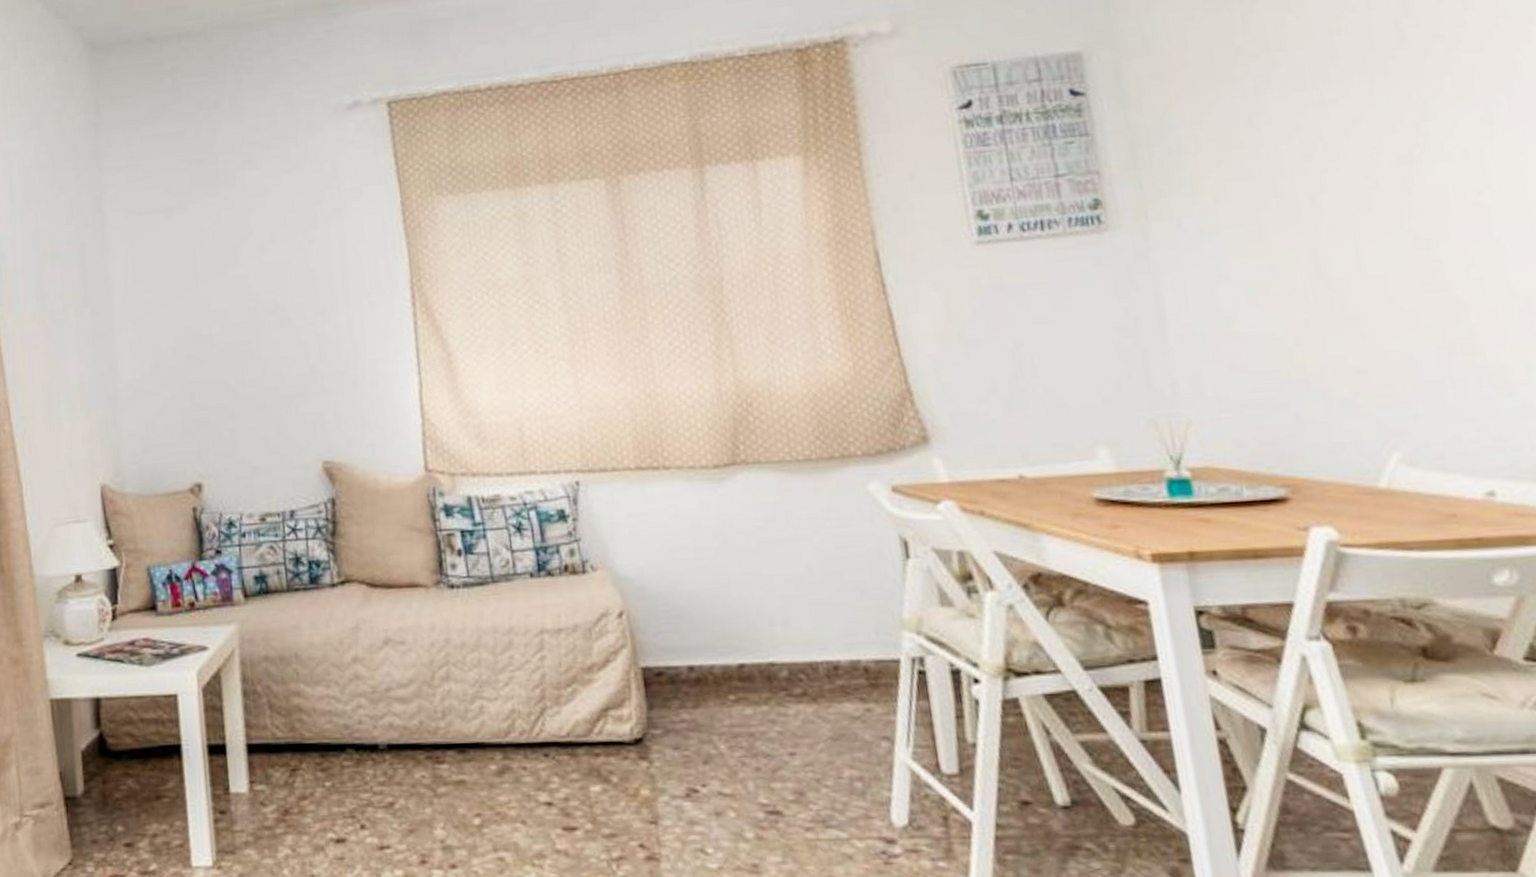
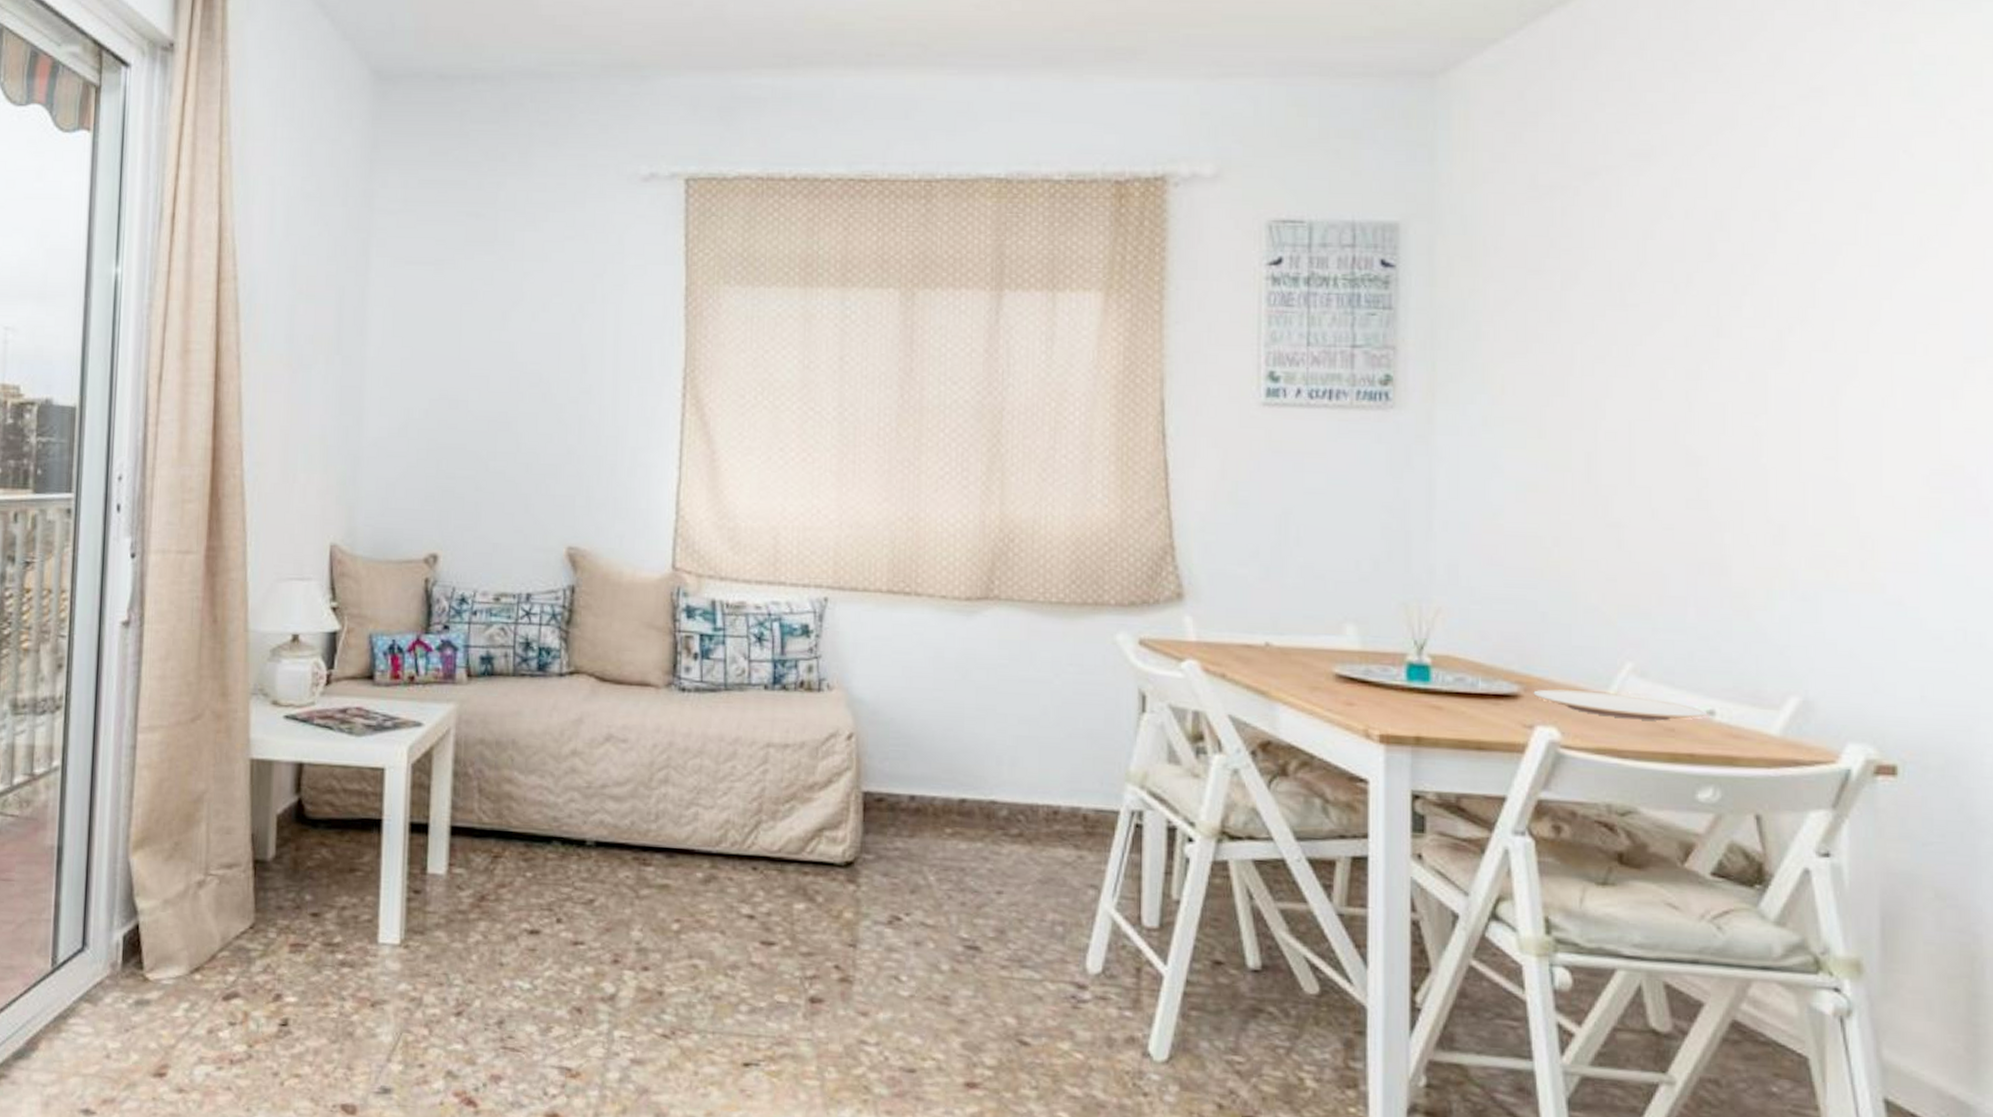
plate: none [1301,485,1487,510] -> present [1533,689,1707,721]

